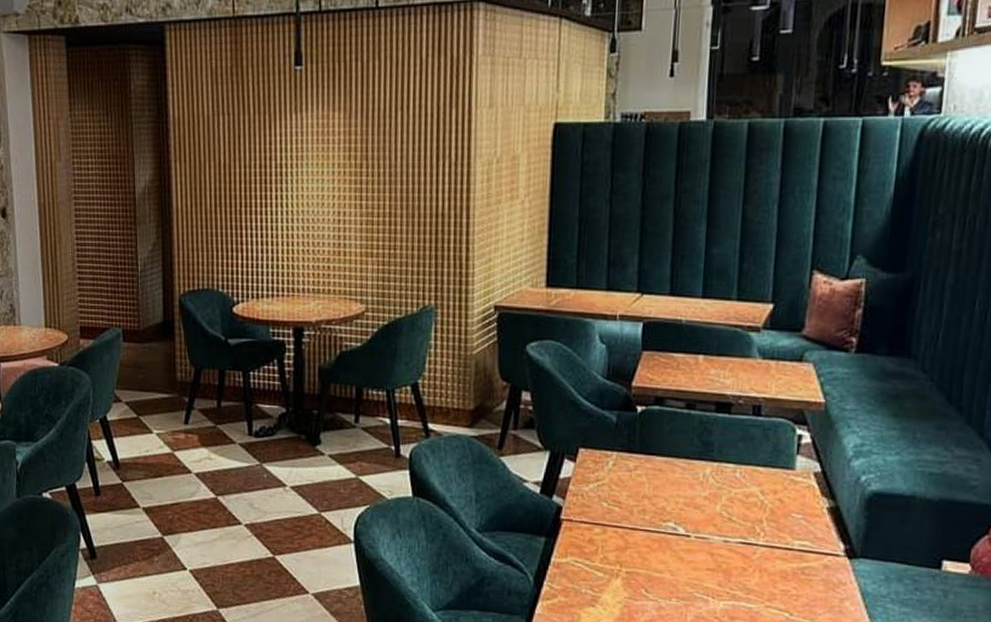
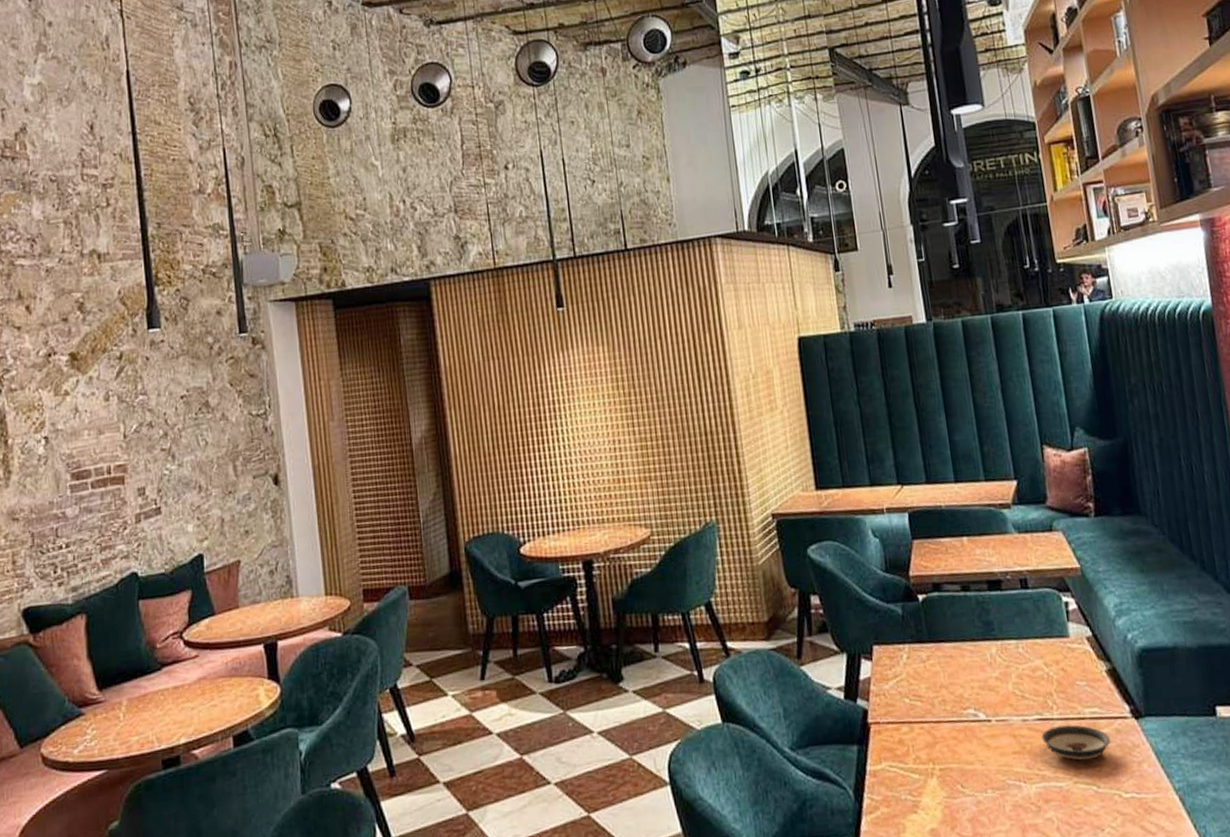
saucer: none [741,552,815,588] -> present [1041,724,1110,761]

